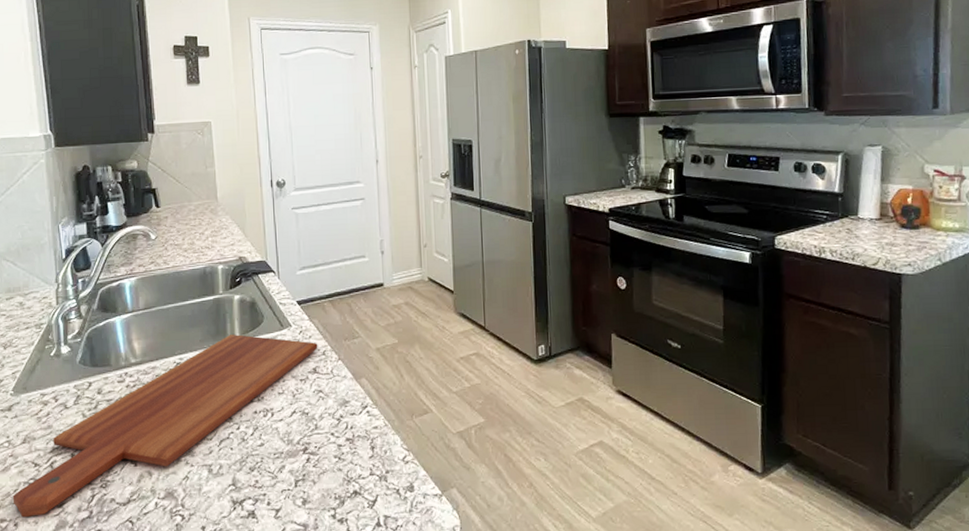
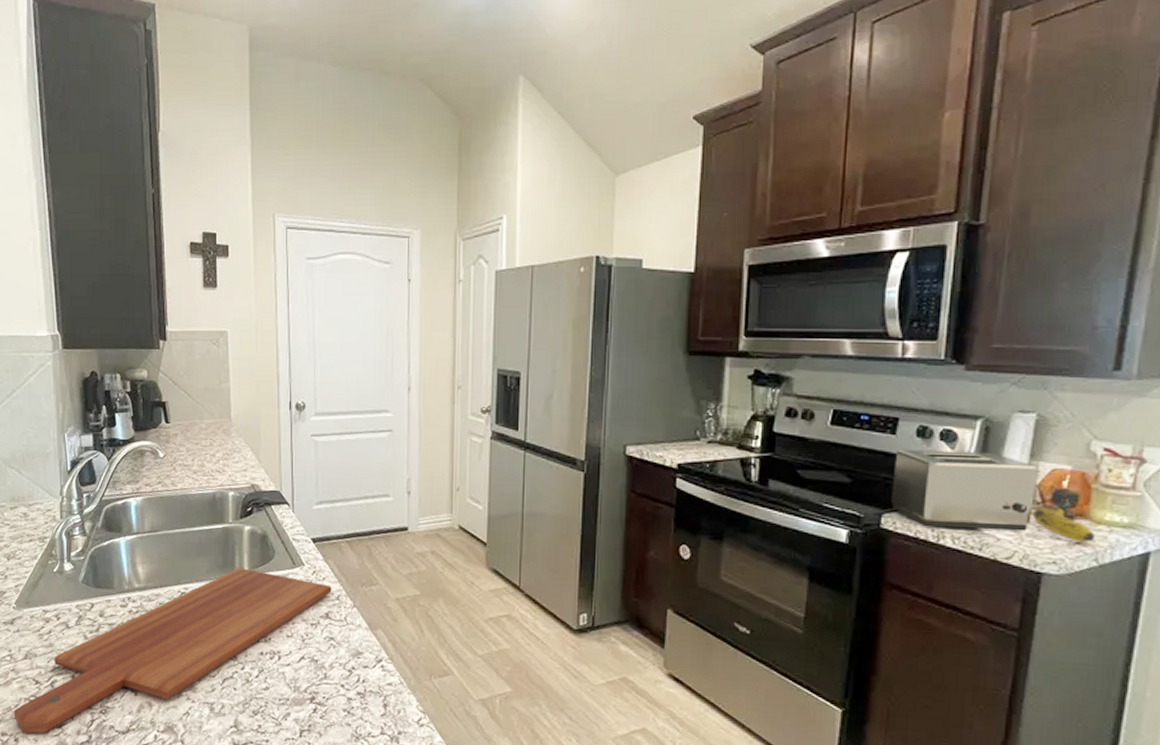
toaster: none [780,179,889,245] -> present [891,449,1038,532]
fruit: none [888,218,937,246] -> present [1032,505,1096,542]

